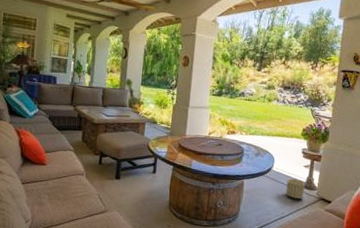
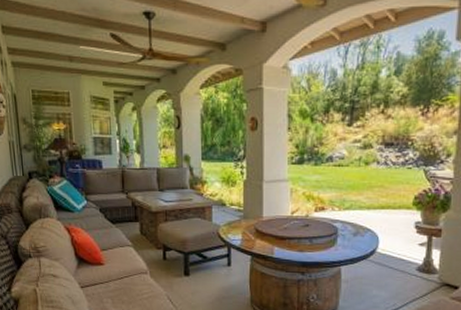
planter: present [285,178,305,200] -> none [396,261,422,287]

